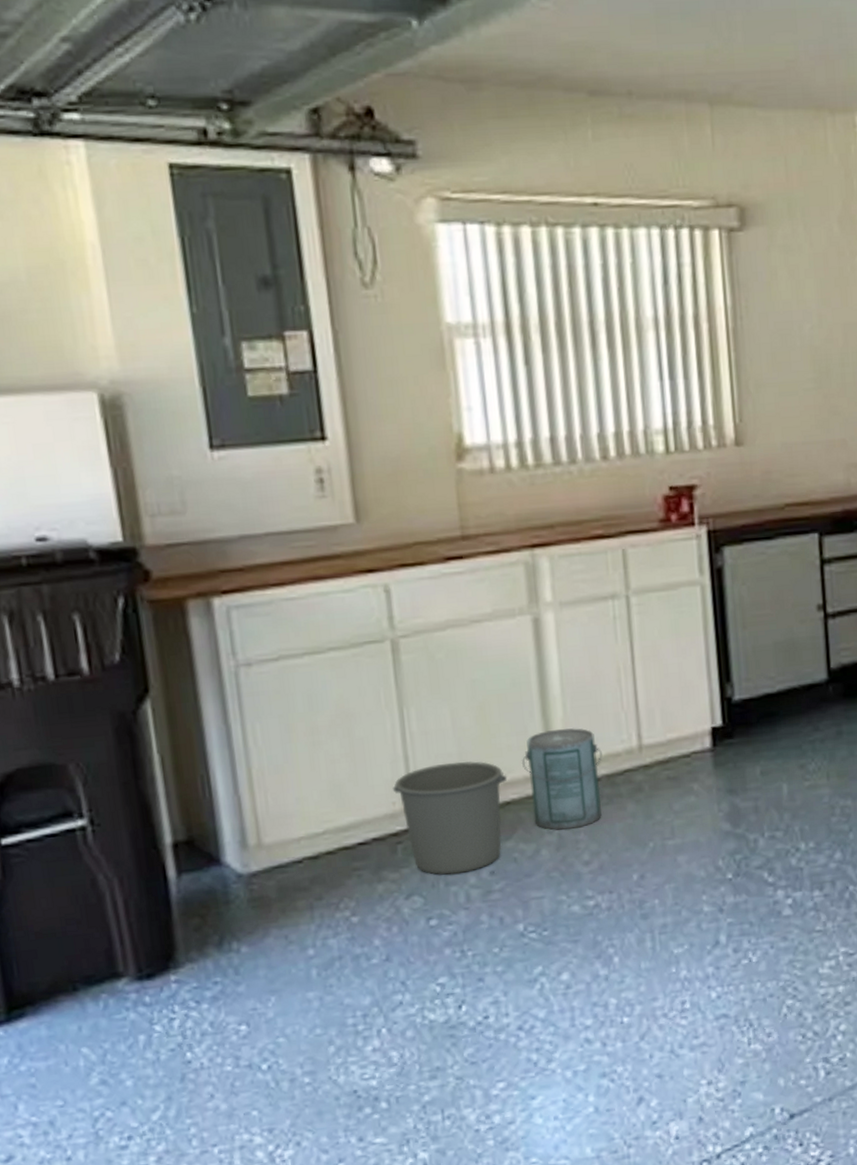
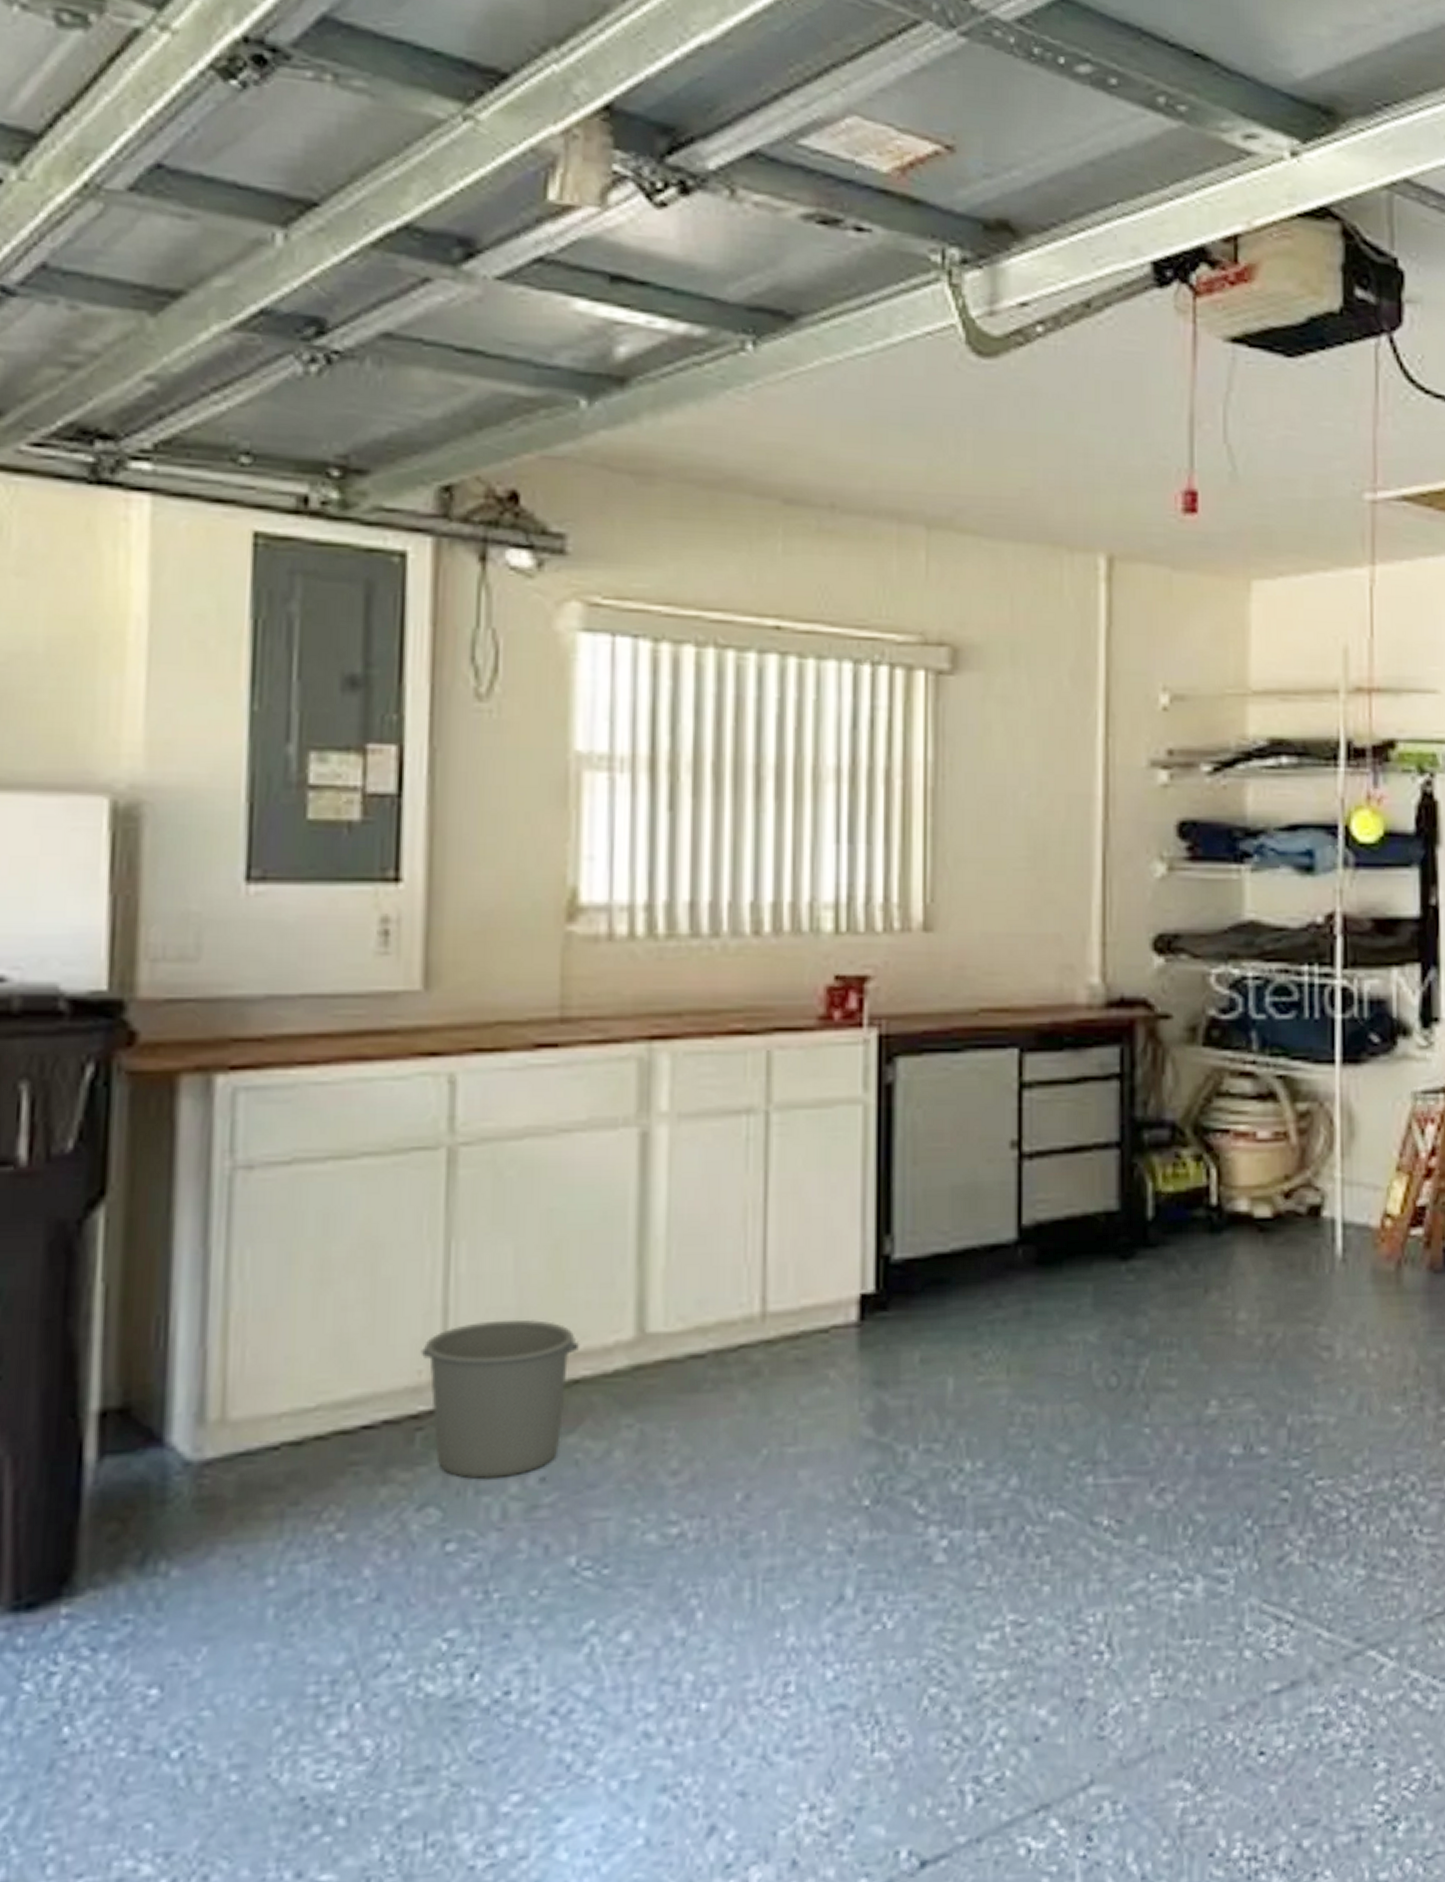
paint can: present [521,727,602,830] -> none [601,1282,712,1425]

